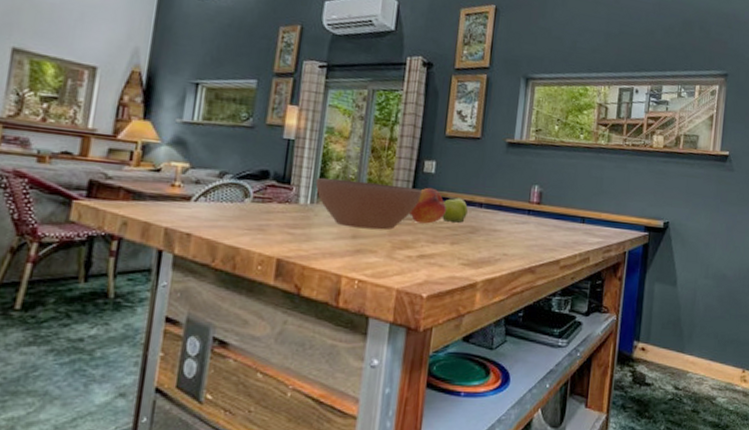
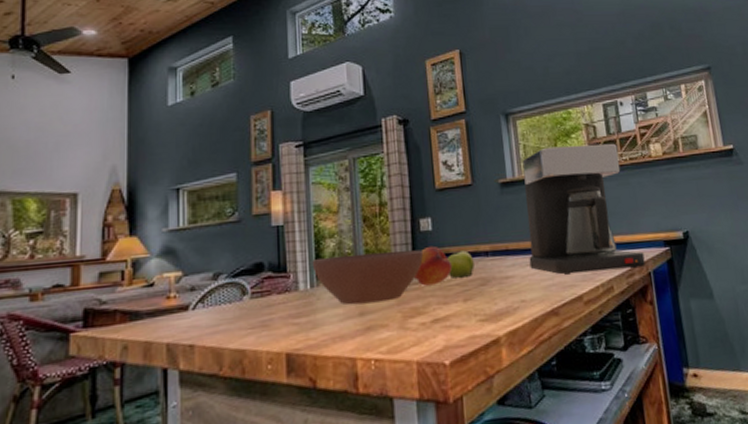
coffee maker: none [518,118,624,246] -> present [522,143,645,276]

